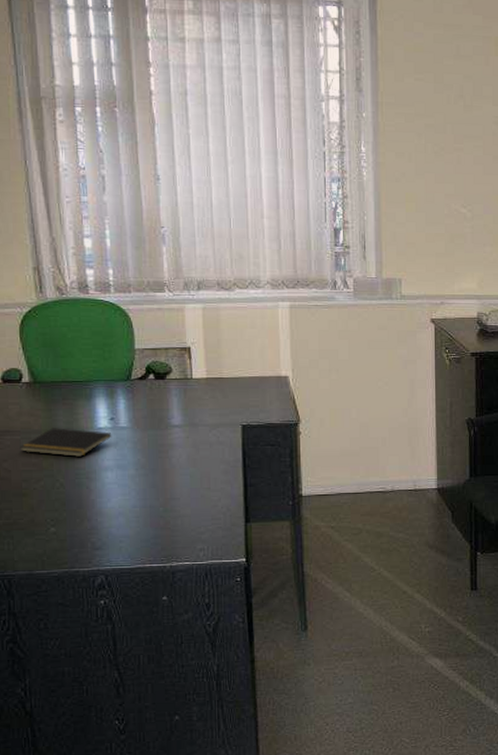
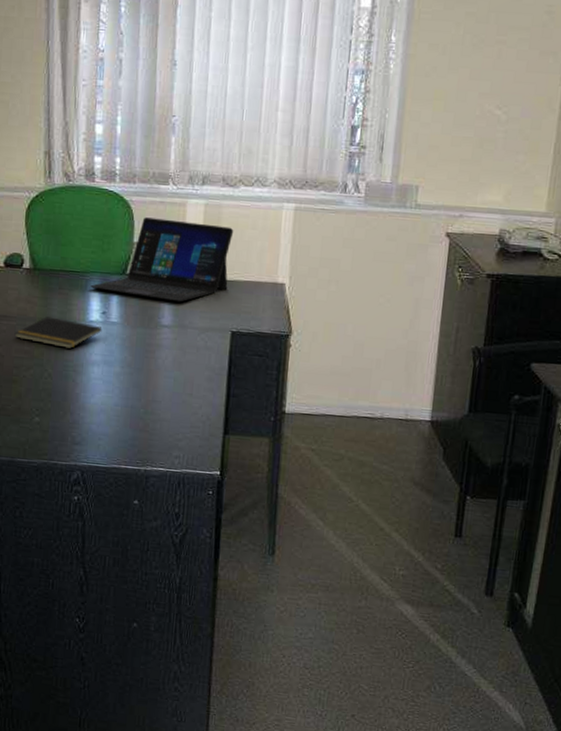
laptop: none [95,324,234,402] -> present [90,217,234,303]

